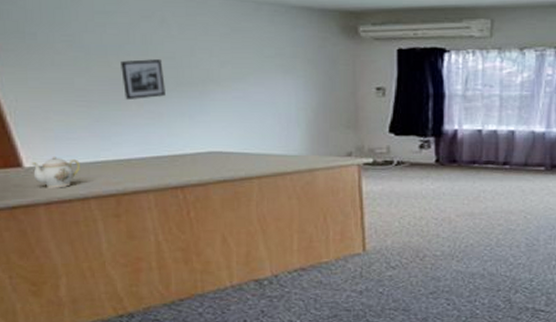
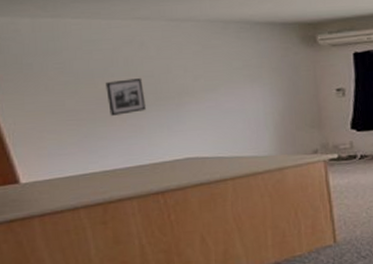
teapot: present [31,156,81,188] -> none [27,171,72,201]

